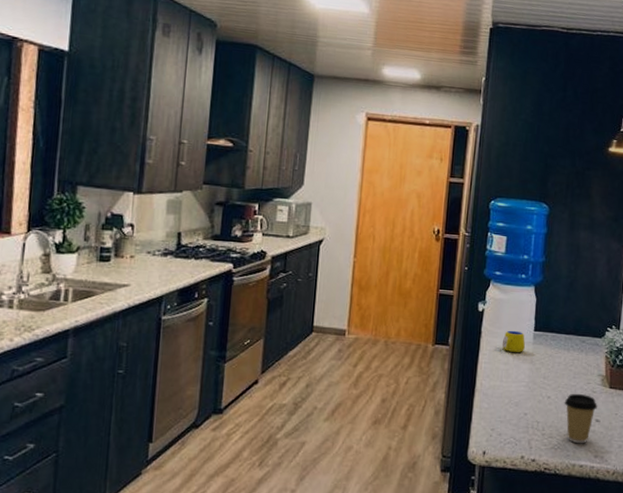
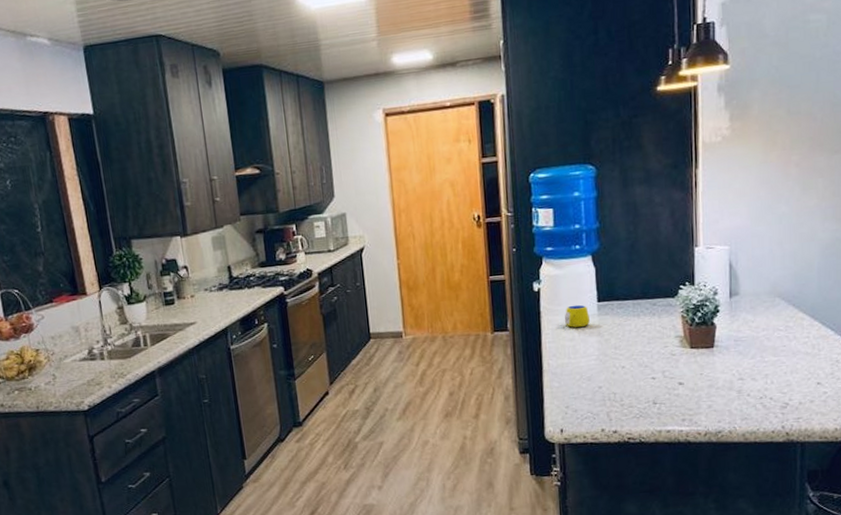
coffee cup: present [564,393,597,444] -> none [640,358,679,410]

